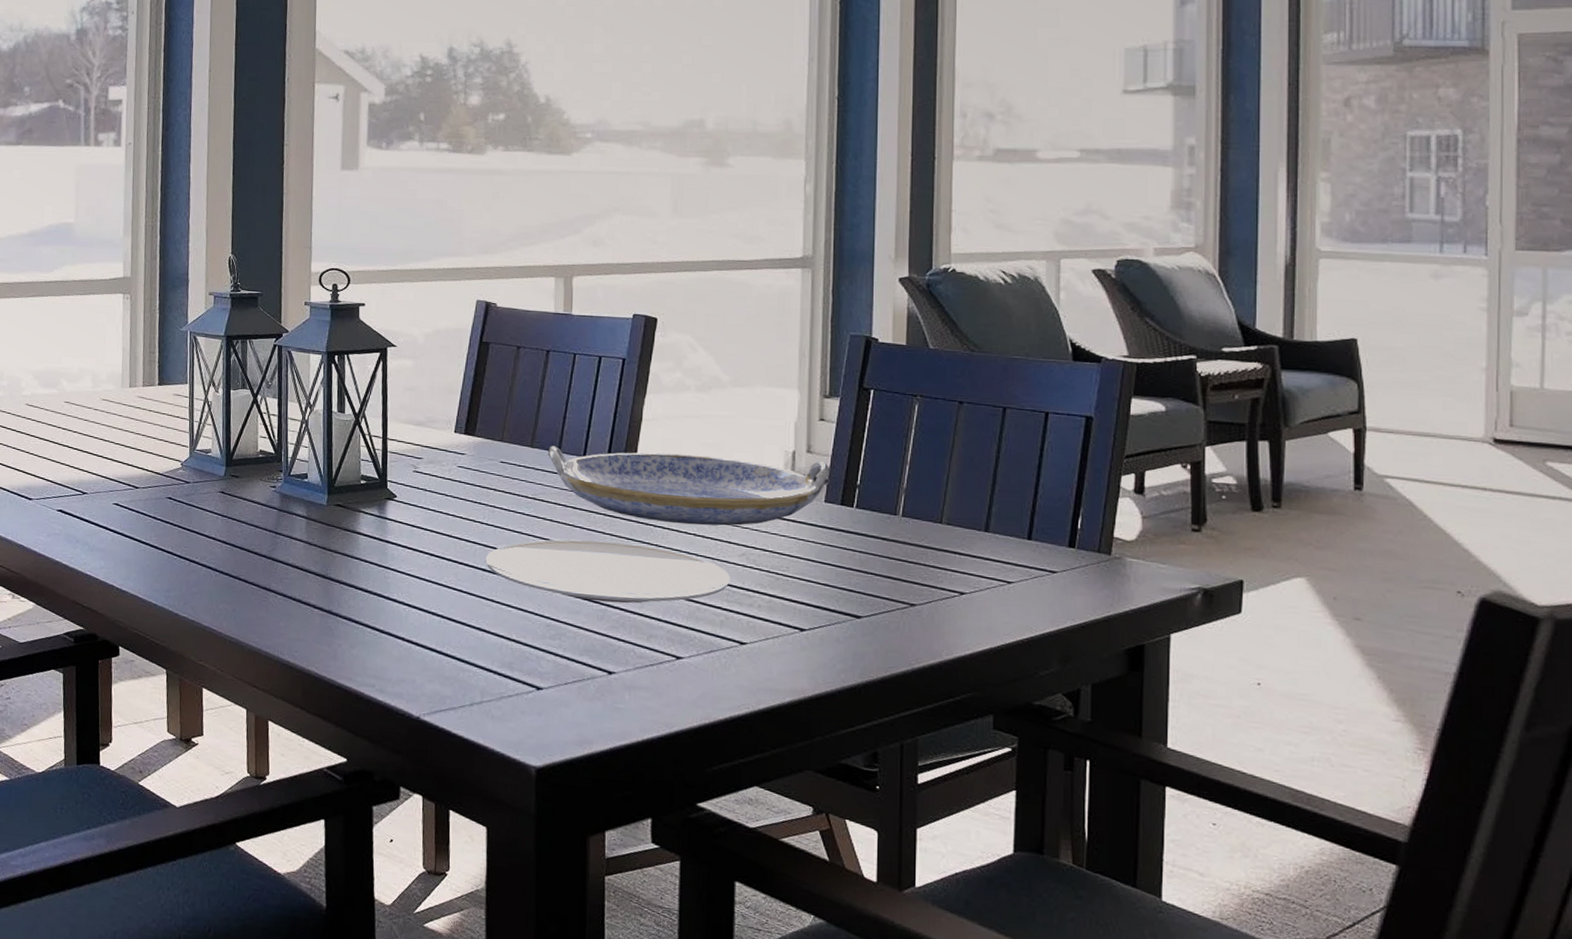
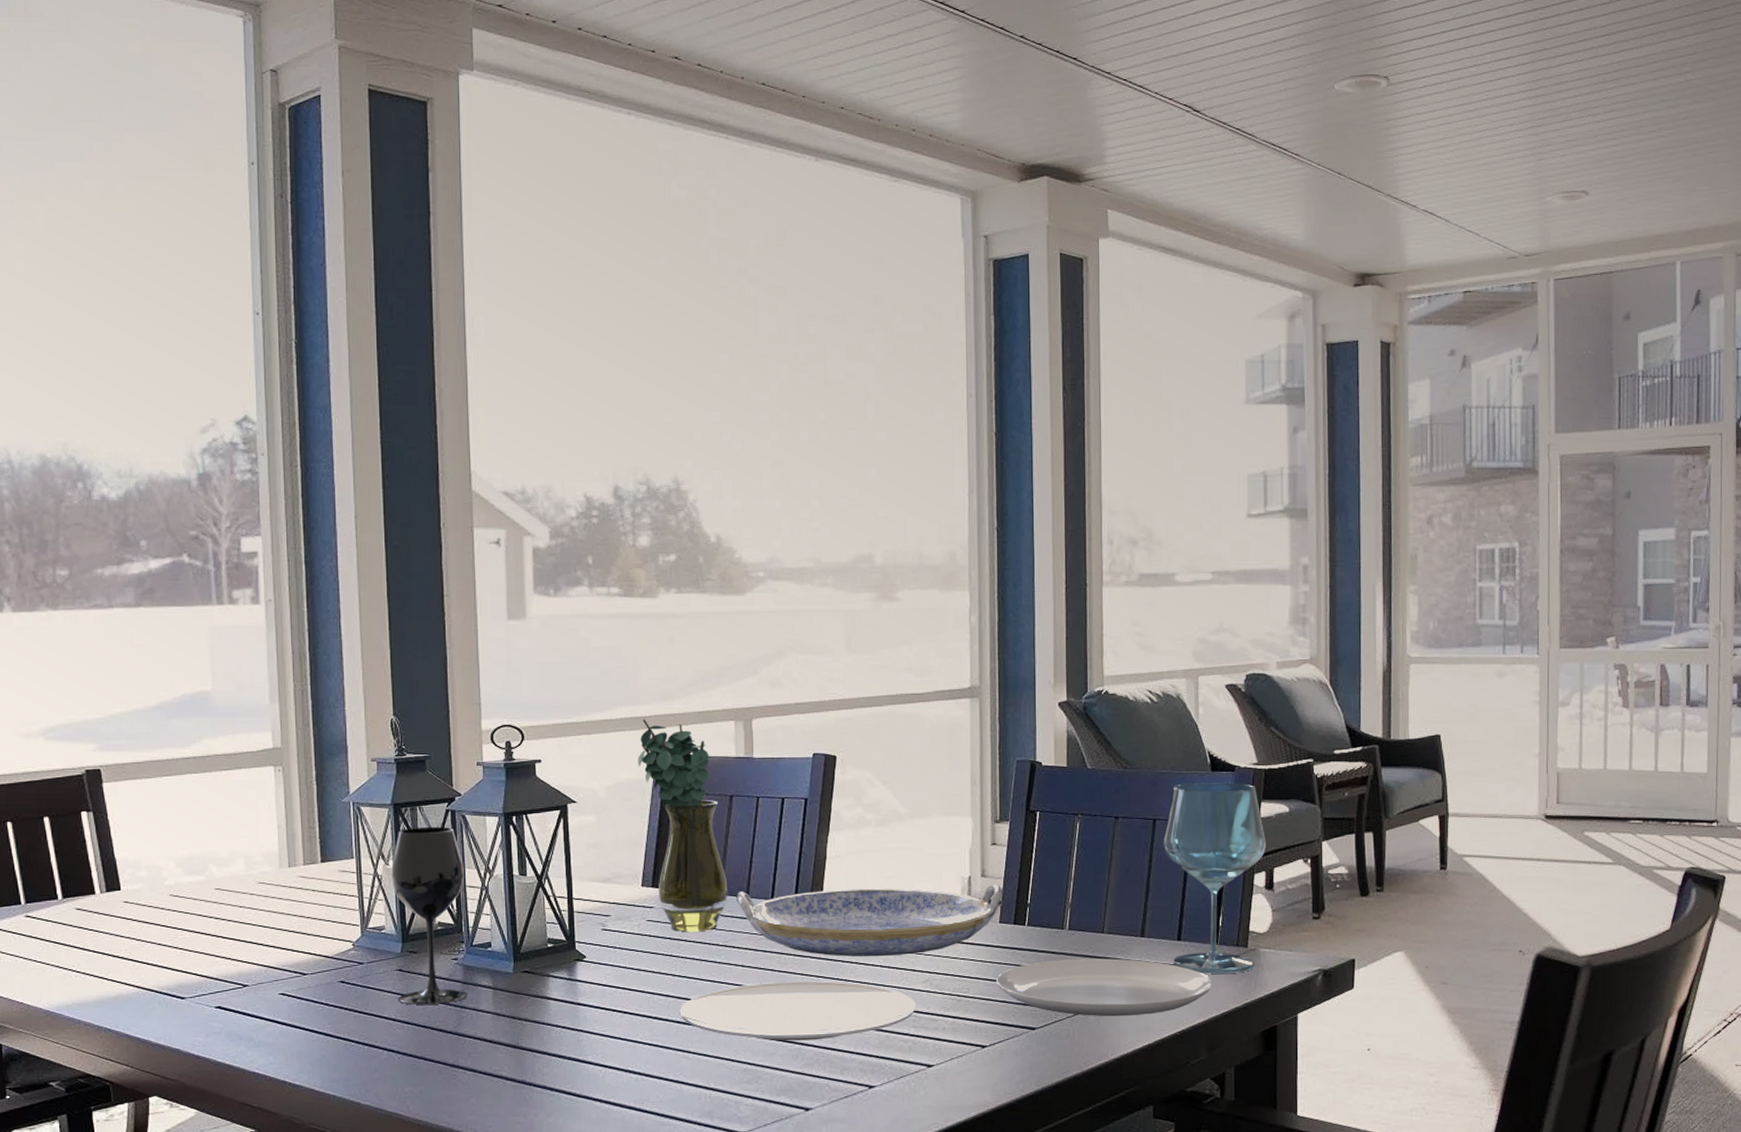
wineglass: none [218,359,287,529] -> present [391,826,468,1005]
vase: none [457,270,540,483] -> present [638,719,728,932]
plate: none [818,546,1068,616] -> present [996,958,1213,1017]
wine glass: none [1014,372,1137,582] -> present [1163,782,1267,974]

